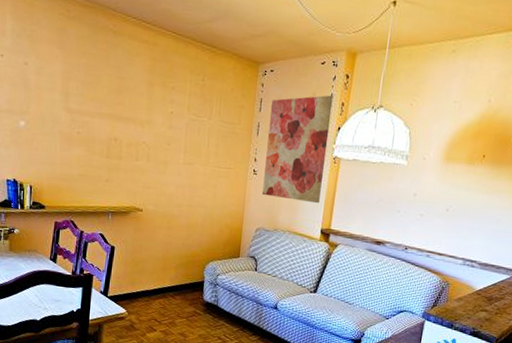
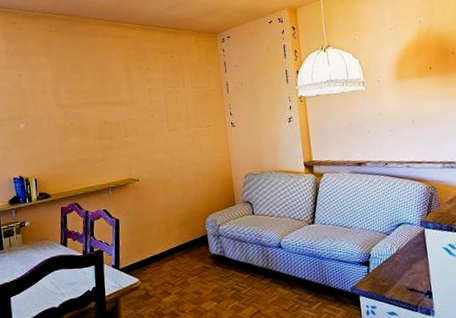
wall art: present [262,95,333,204] -> none [234,46,296,144]

